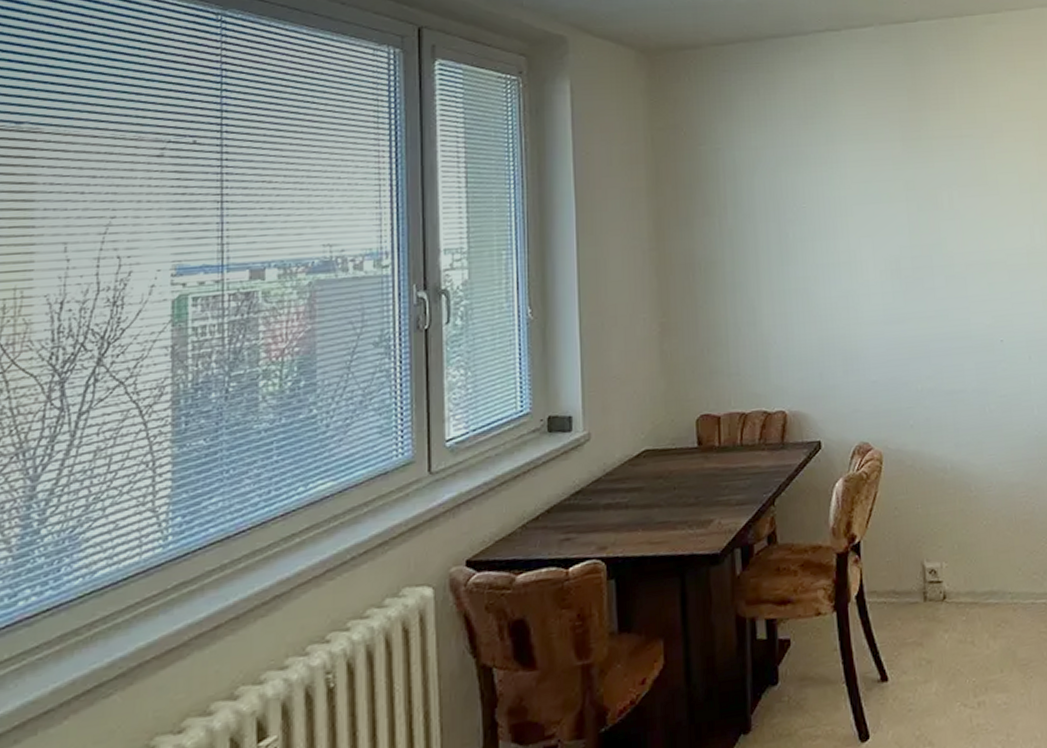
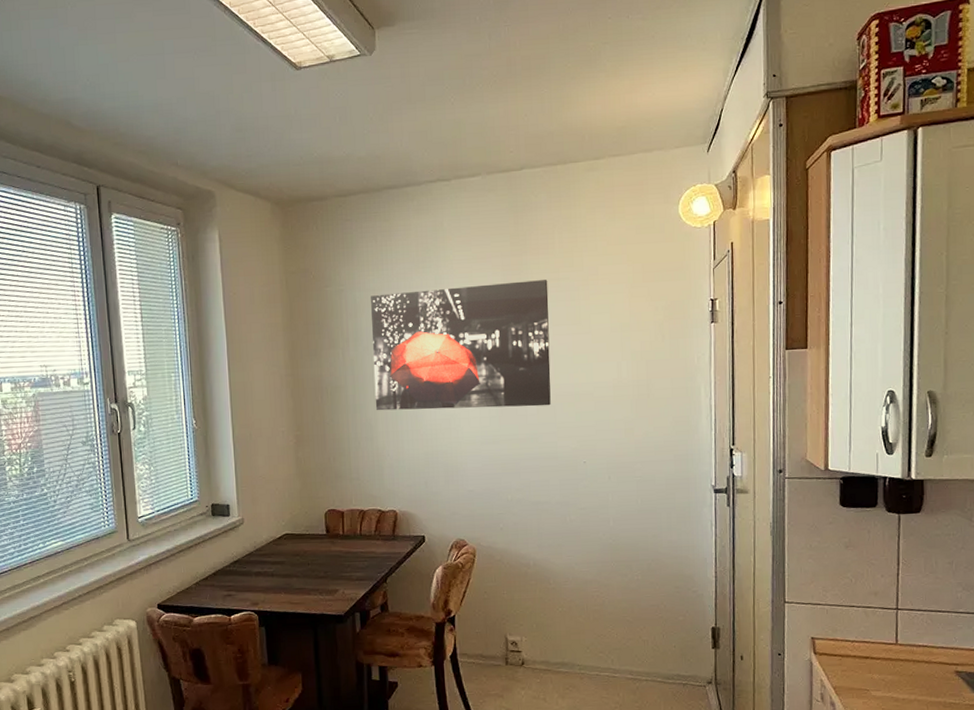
wall art: none [752,137,961,290] -> present [371,280,551,411]

